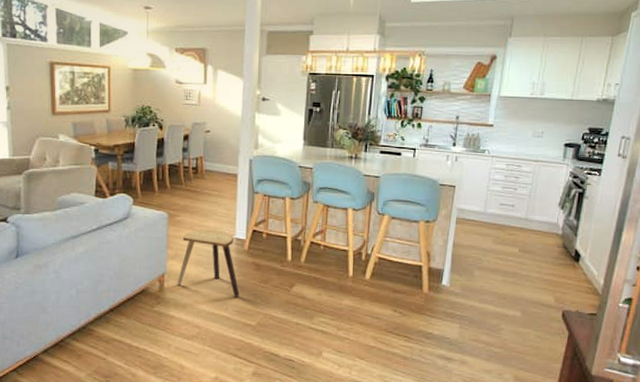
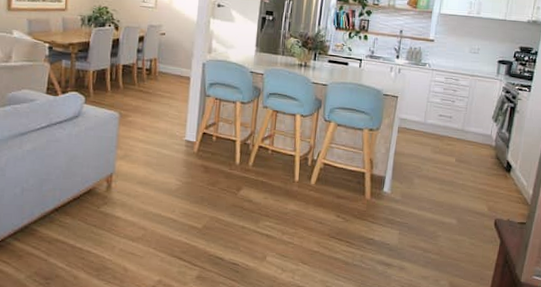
stool: present [177,229,239,297] -> none [124,130,187,199]

